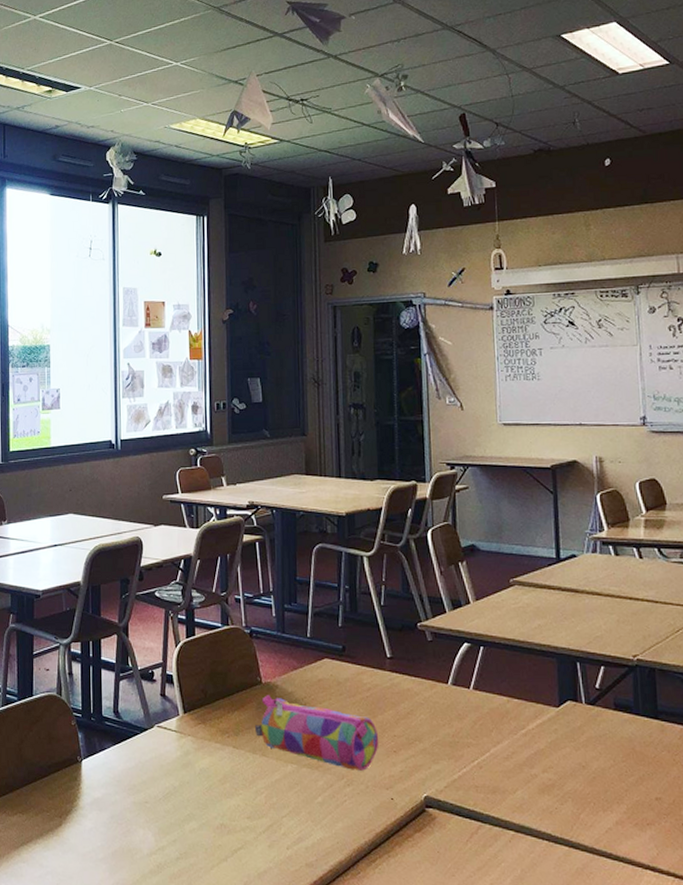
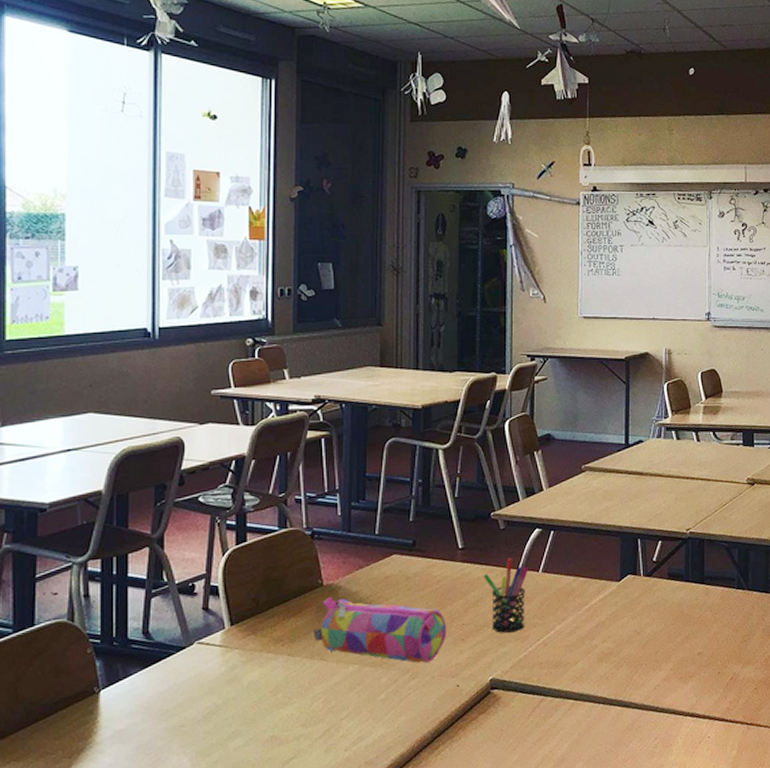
pen holder: none [413,671,459,751] -> present [483,558,528,634]

